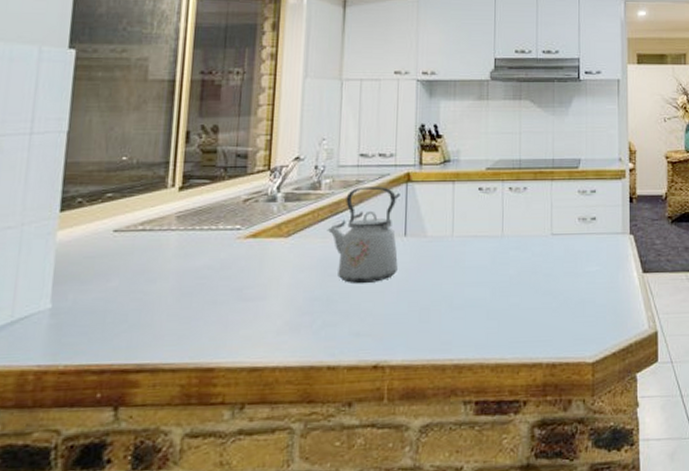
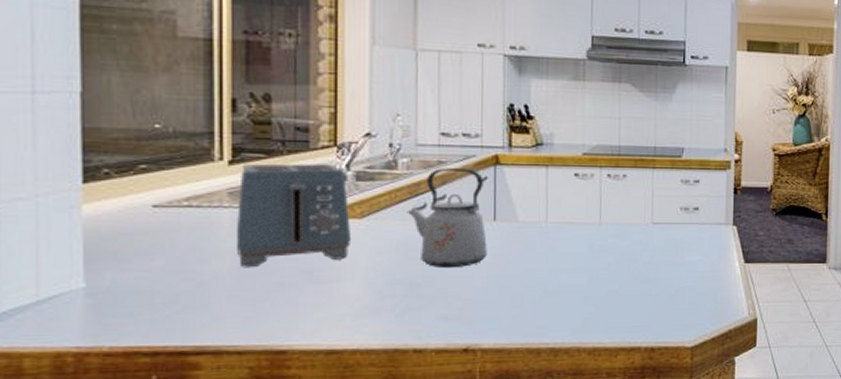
toaster: none [179,187,278,287] -> present [237,163,352,268]

